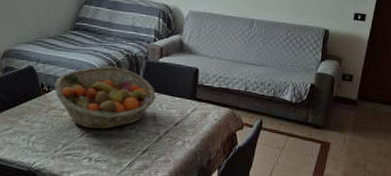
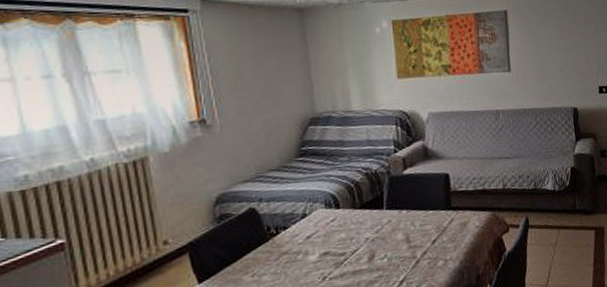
fruit basket: present [54,66,156,130] -> none [283,189,406,270]

